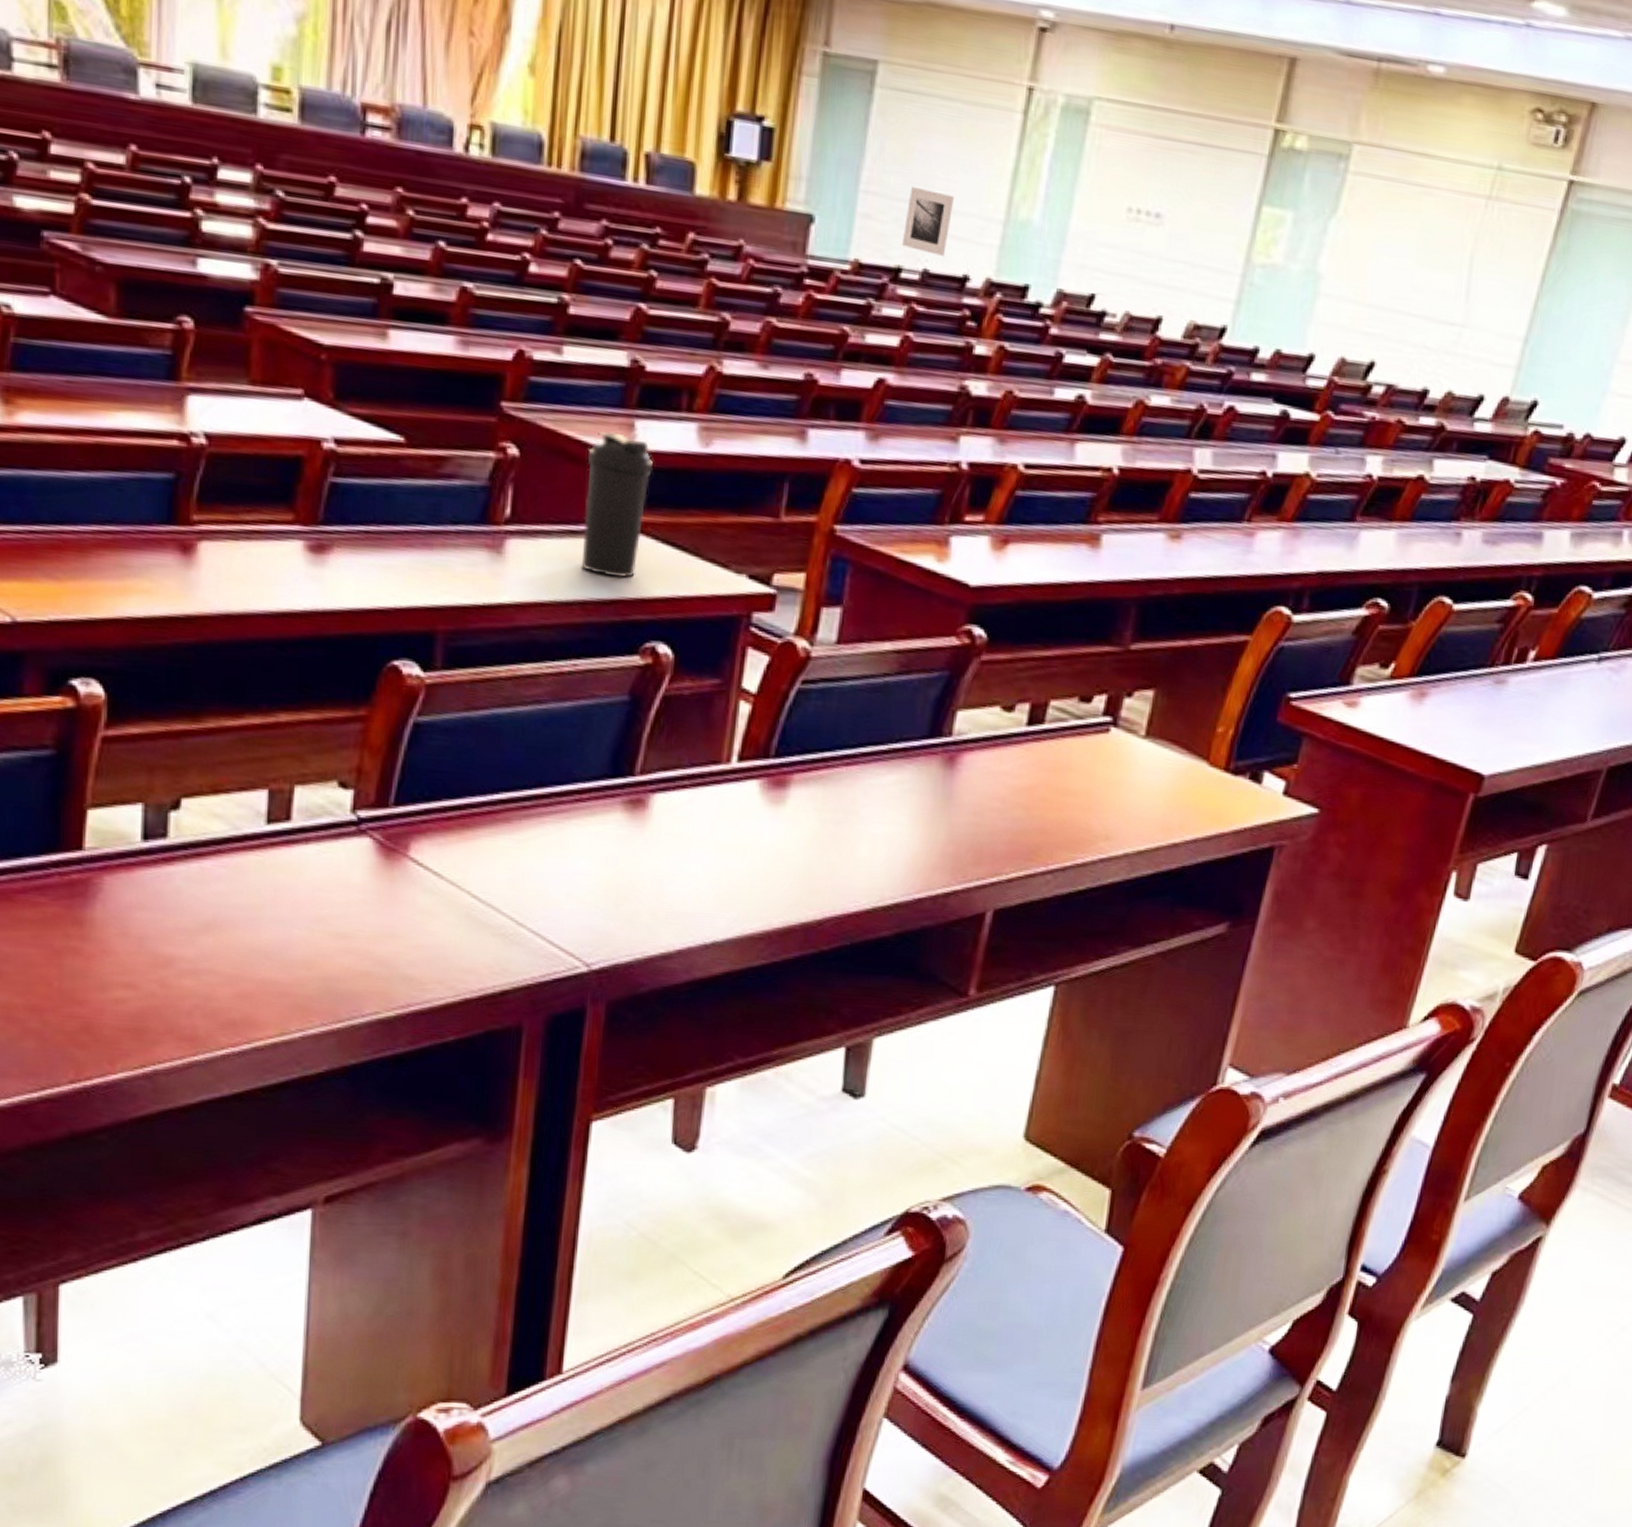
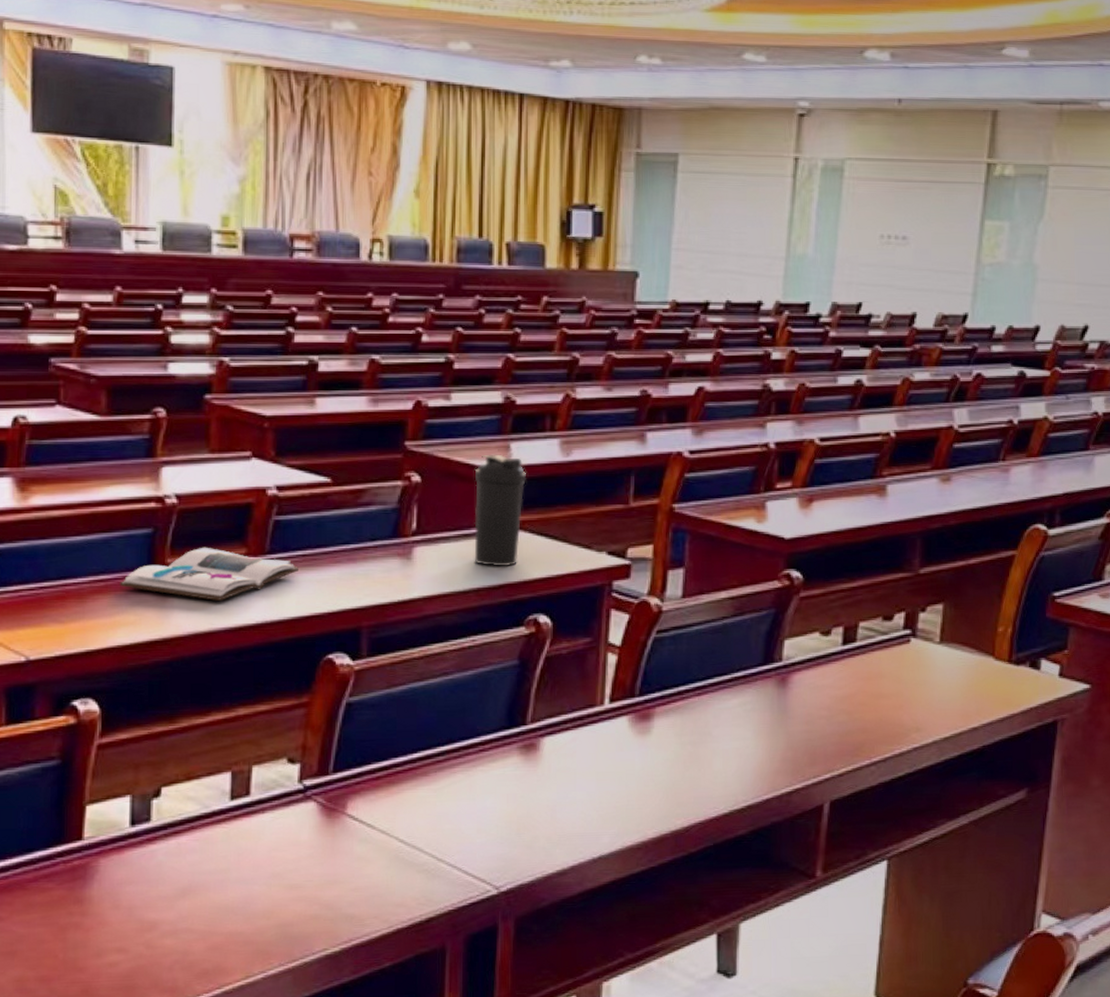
book: none [132,505,359,576] -> present [120,547,298,601]
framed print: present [901,186,955,256] -> none [707,240,746,289]

